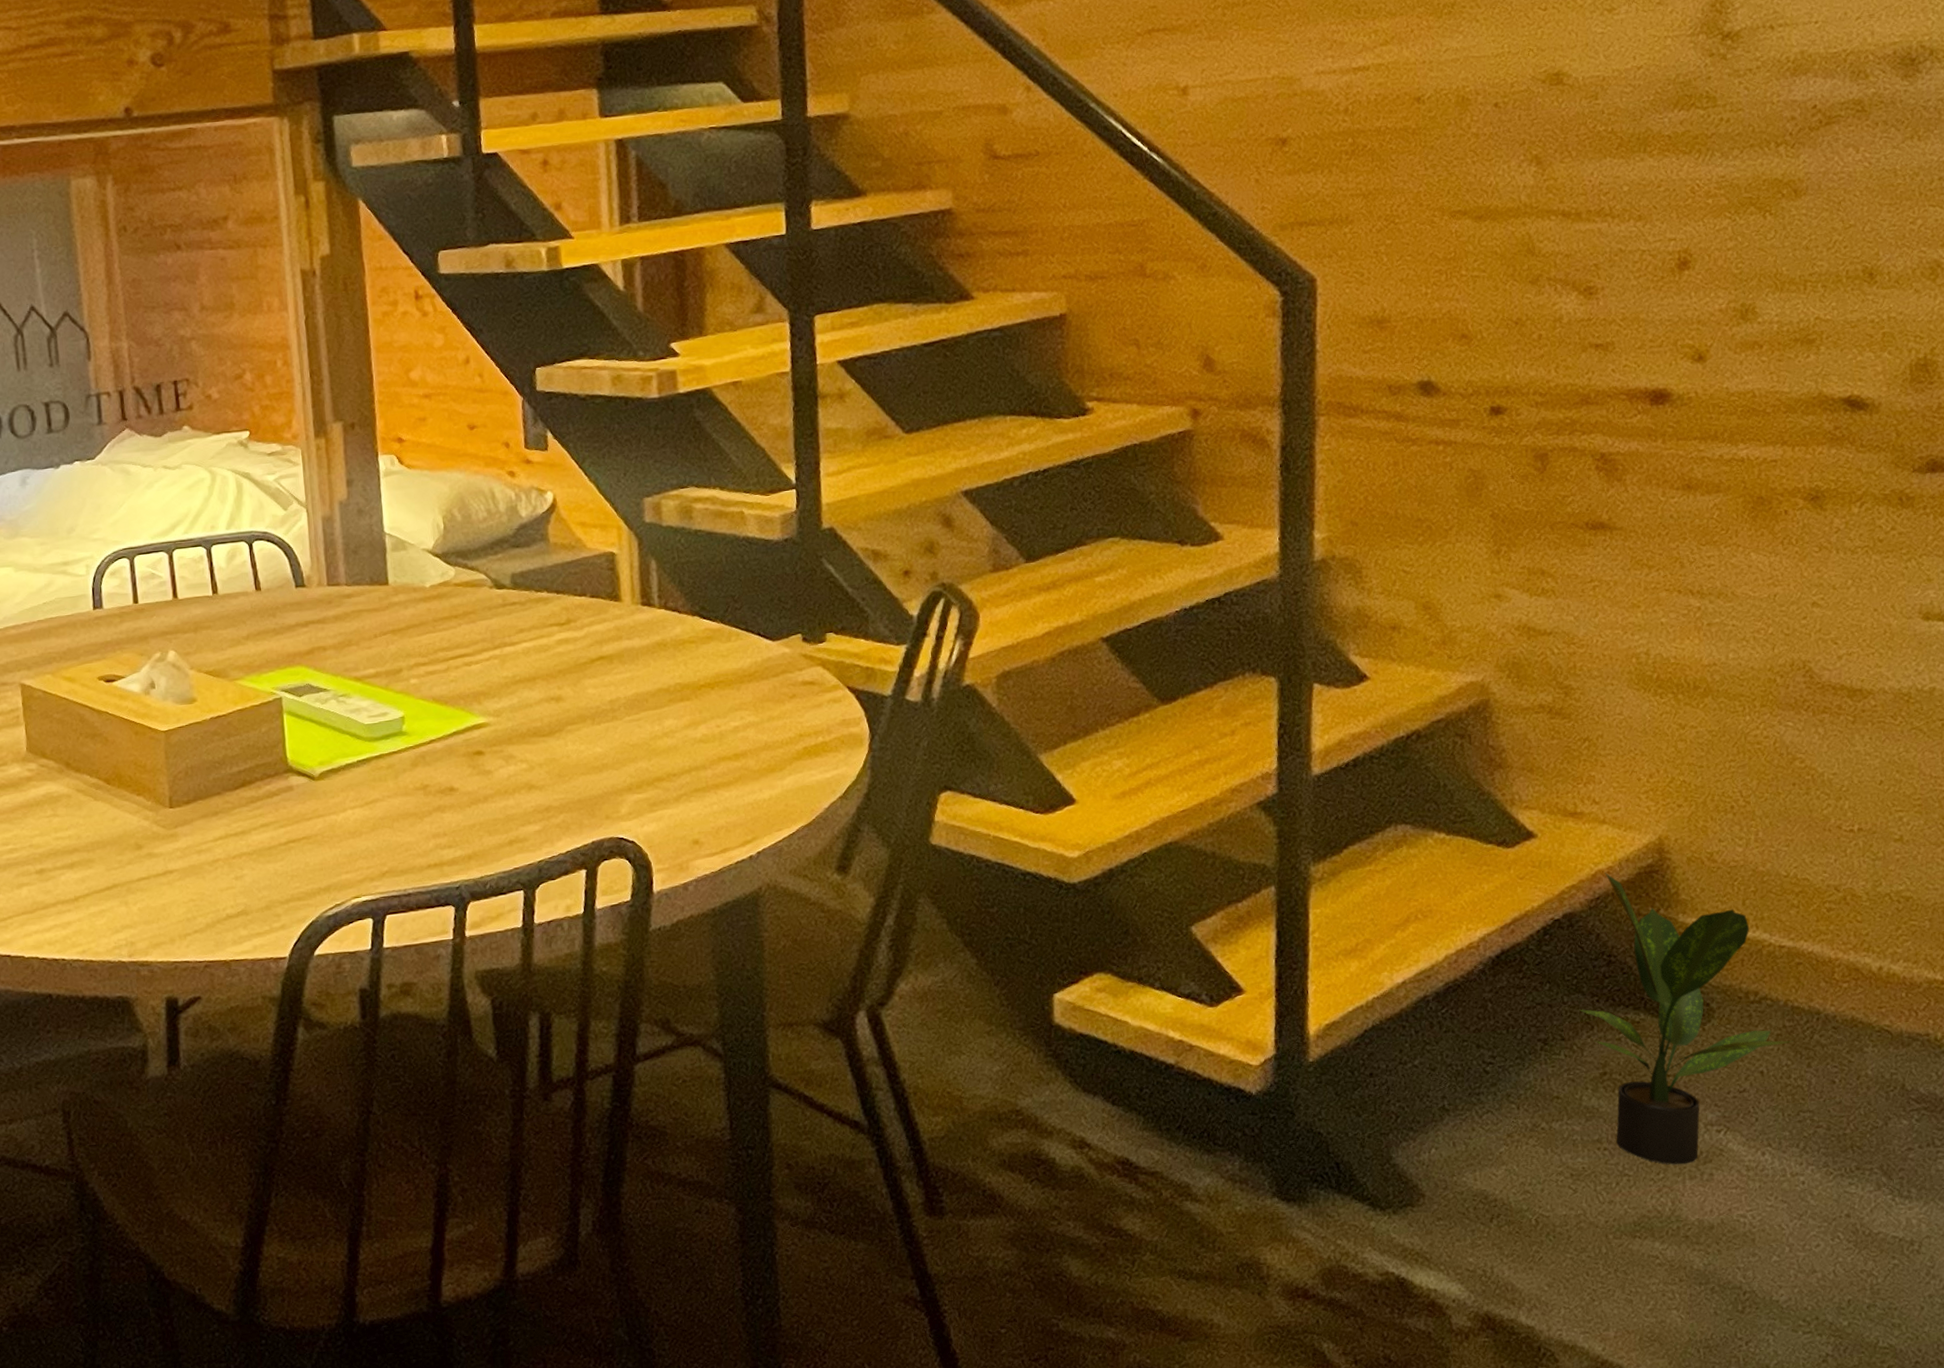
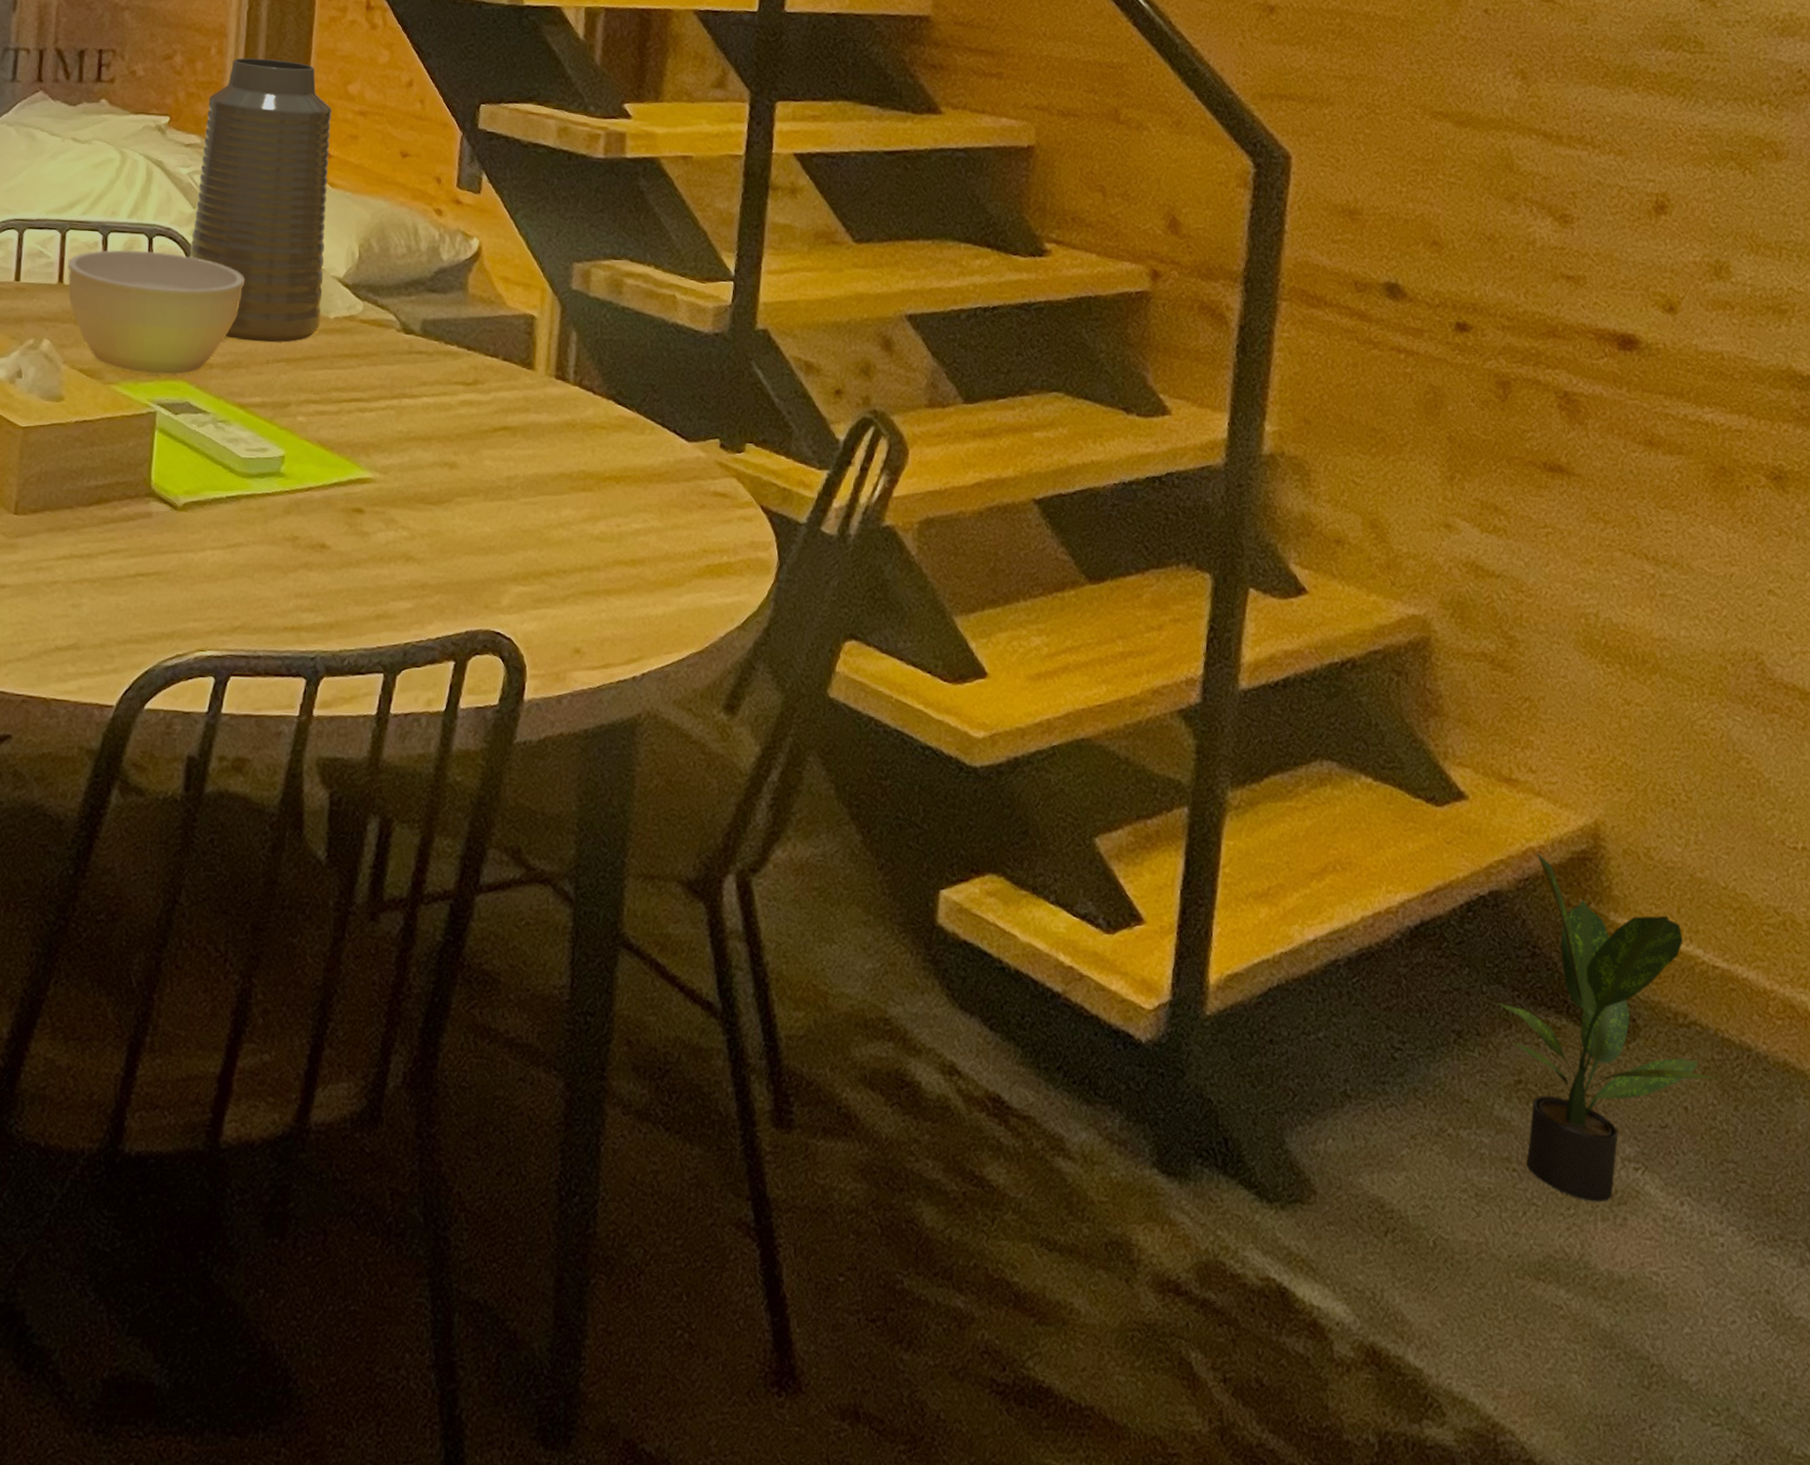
bowl: none [178,554,342,667] -> present [67,249,244,376]
vase: none [282,360,418,621] -> present [189,58,332,343]

